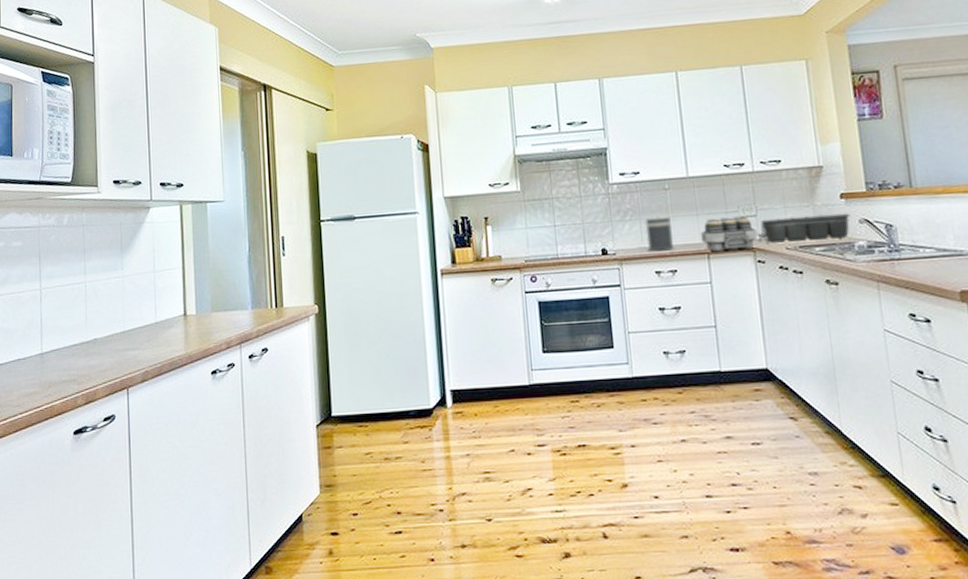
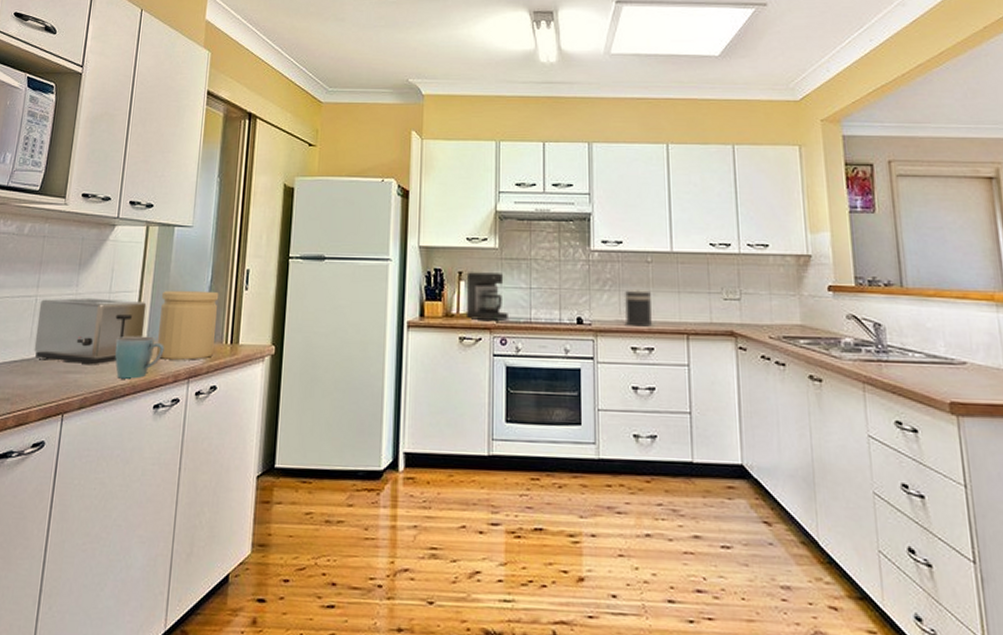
toaster: none [89,276,192,341] -> present [33,297,147,365]
mug: none [167,308,214,351] -> present [114,335,165,379]
jar: none [203,260,260,329] -> present [156,290,219,360]
coffee maker: none [492,214,536,262] -> present [465,272,508,322]
spice rack: present [700,216,757,252] -> none [680,298,740,334]
dish rack: present [757,213,851,245] -> none [739,304,838,336]

